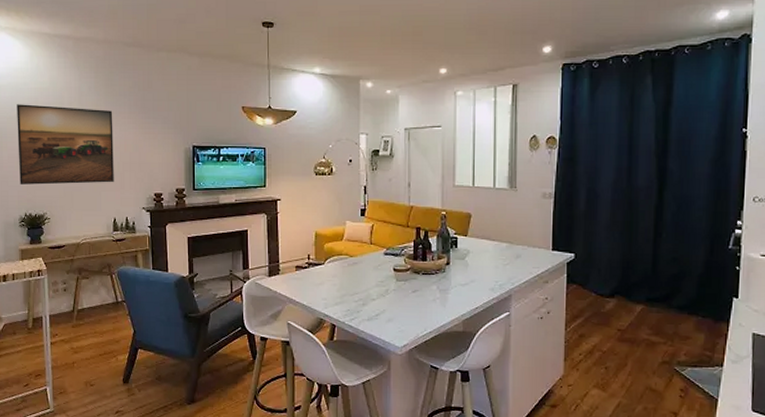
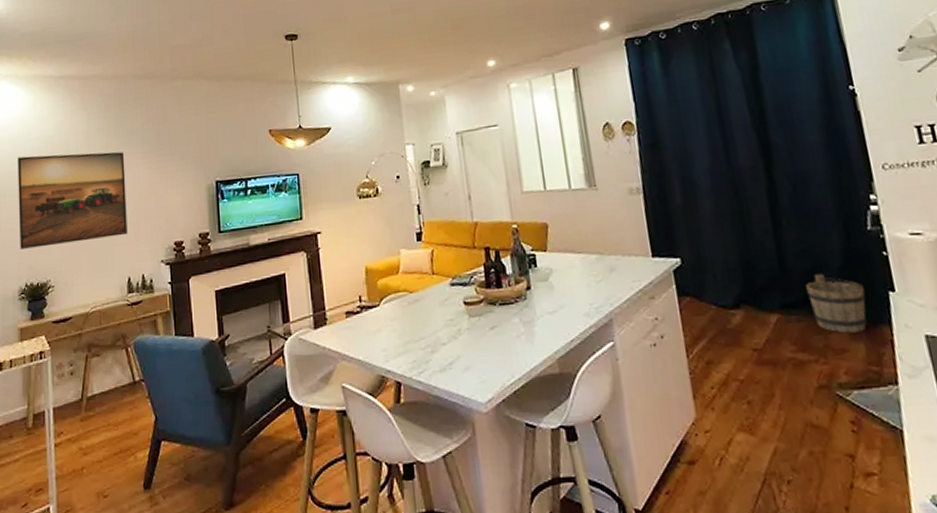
bucket: none [669,278,714,326] -> present [806,273,867,334]

